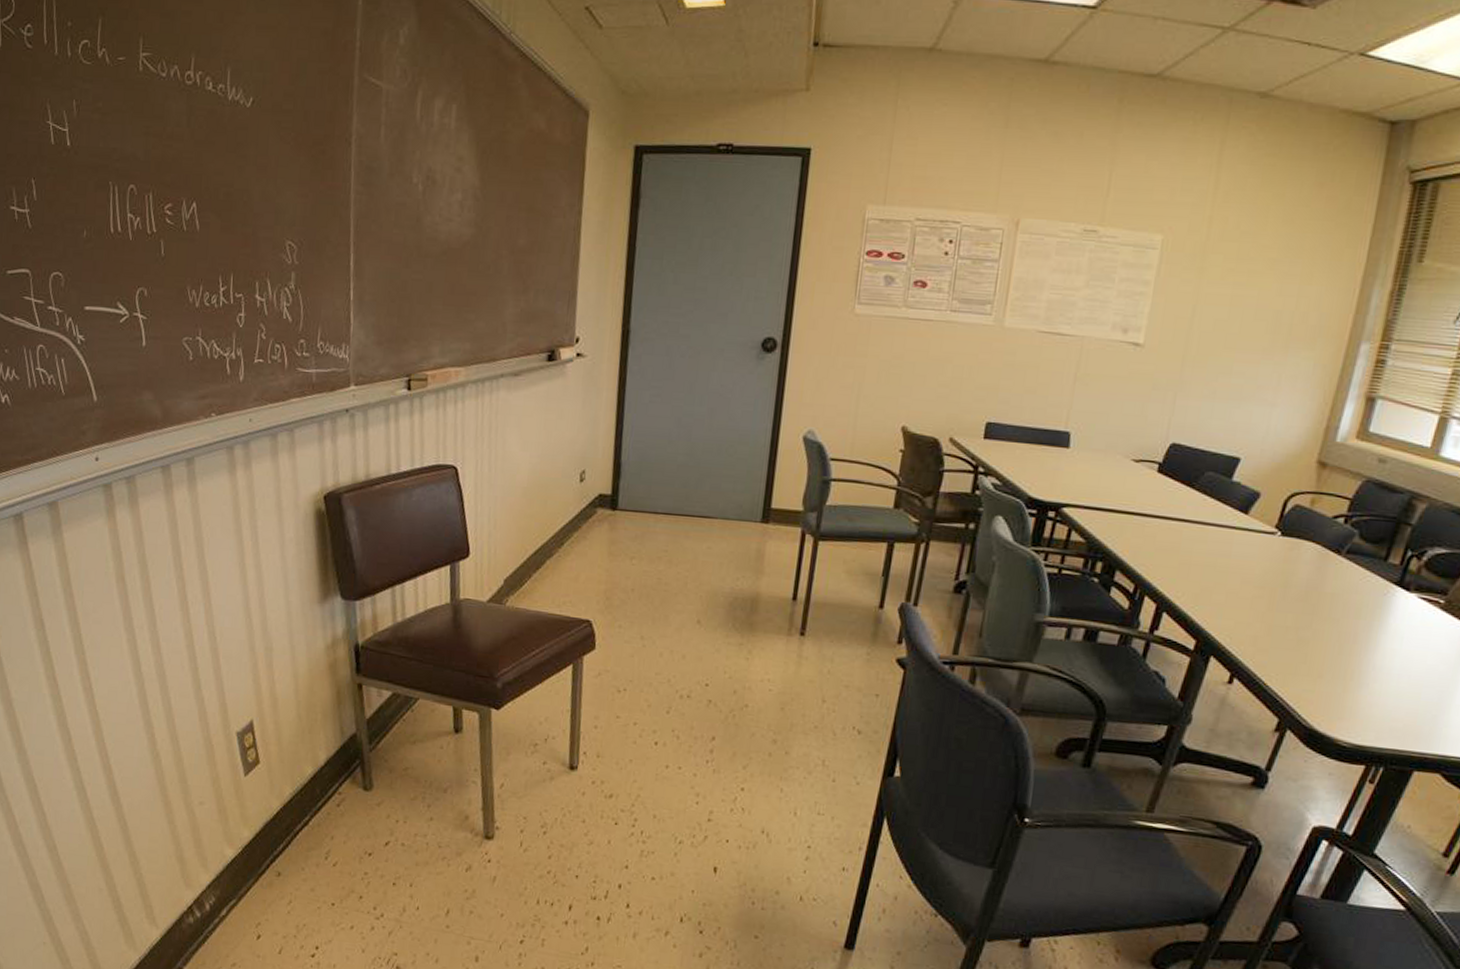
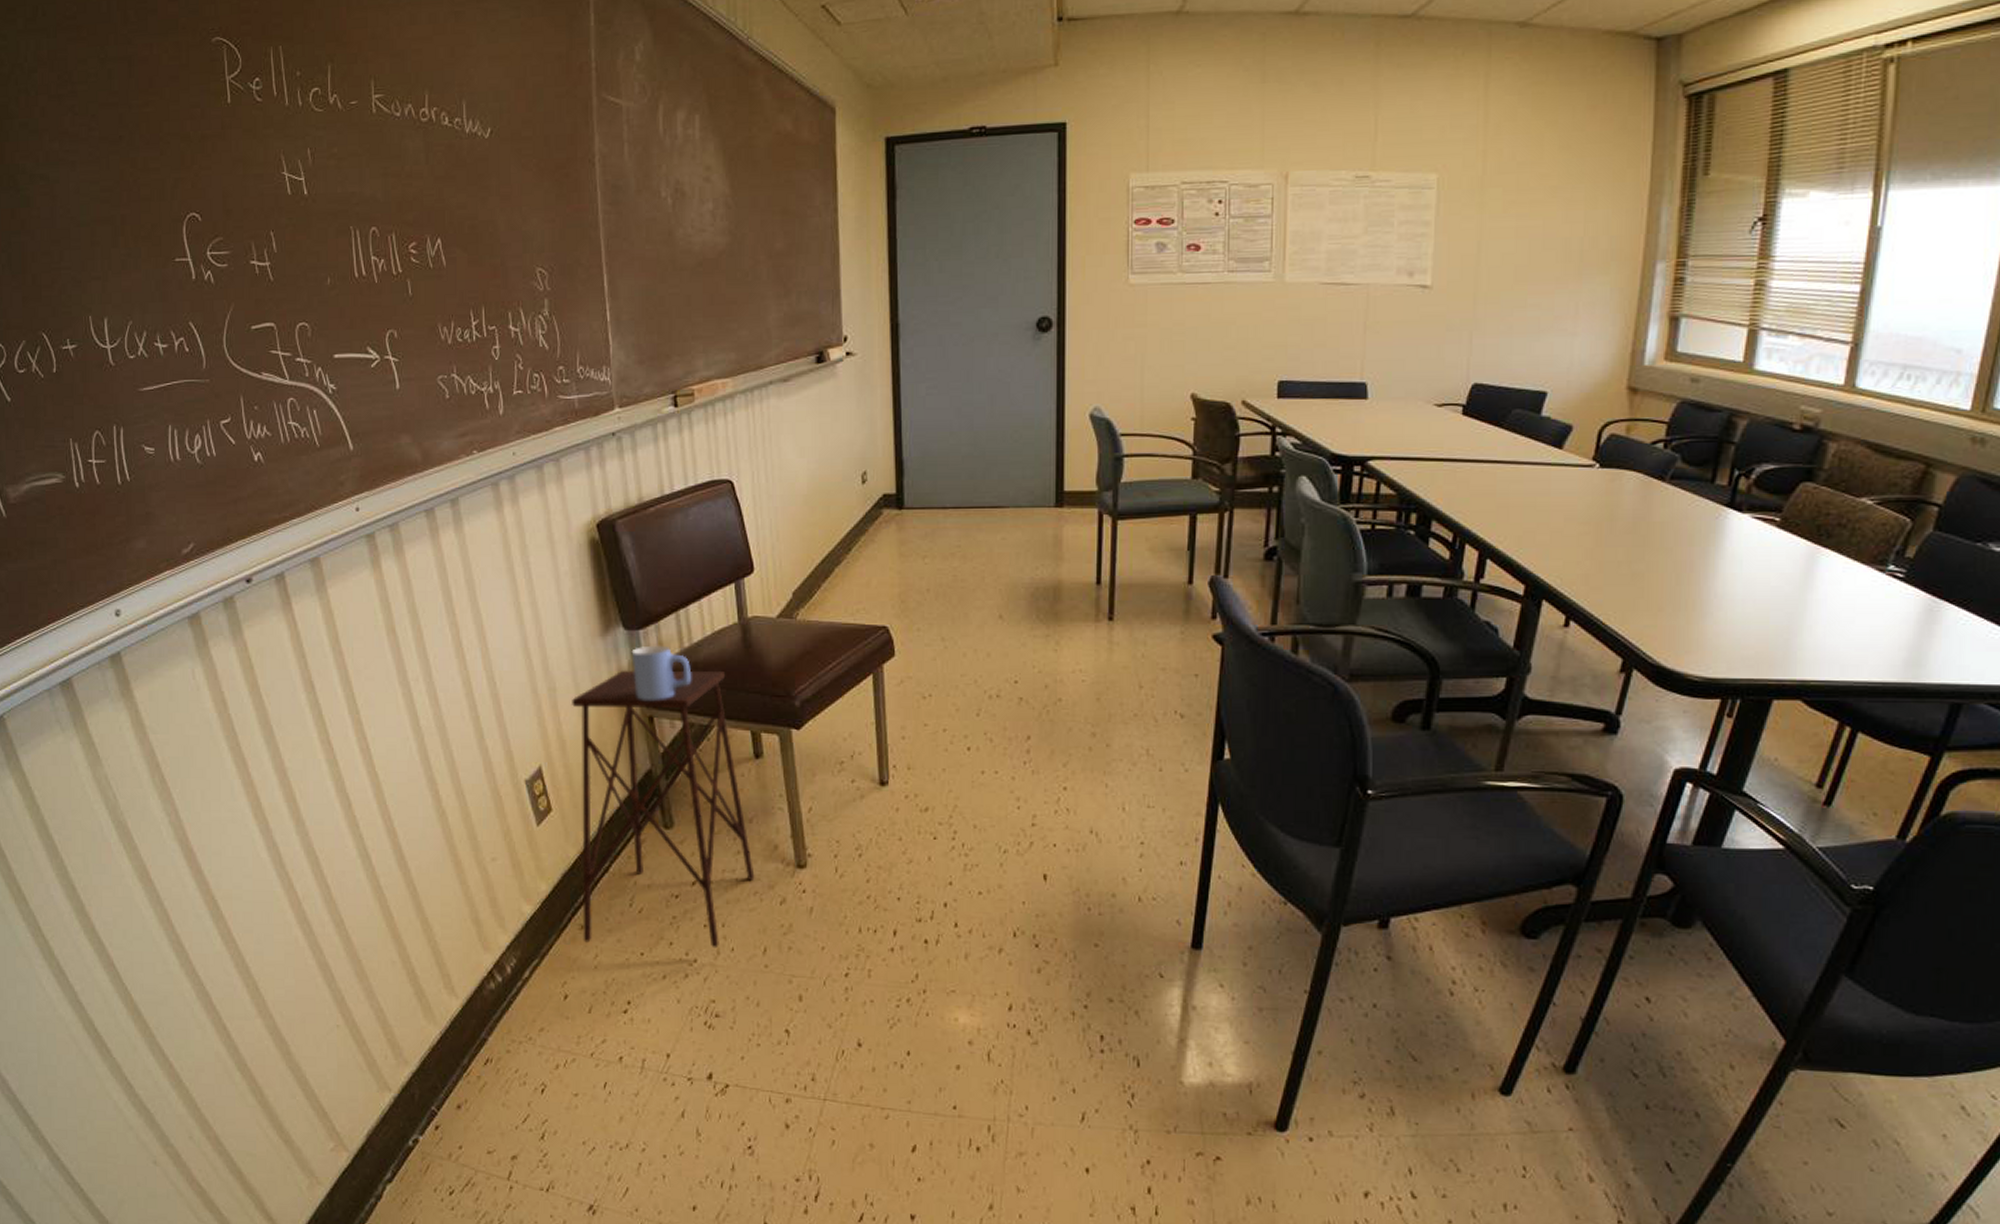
side table: none [279,637,446,906] -> present [572,670,756,949]
mug: none [346,616,402,670] -> present [631,645,691,700]

